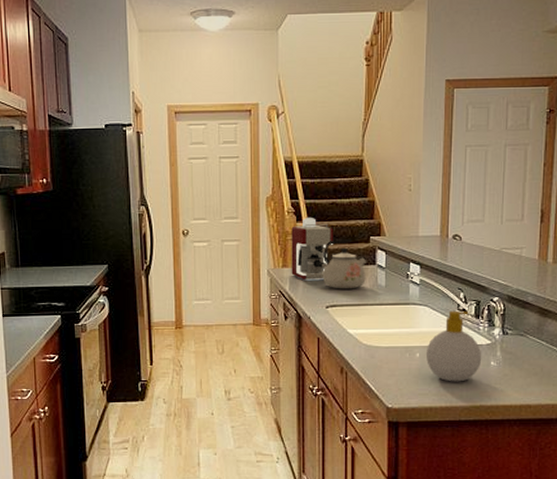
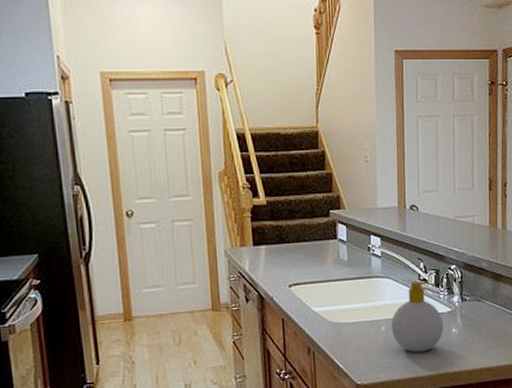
coffee maker: present [291,218,334,281] -> none [247,193,293,260]
kettle: present [323,239,367,289] -> none [283,214,328,267]

